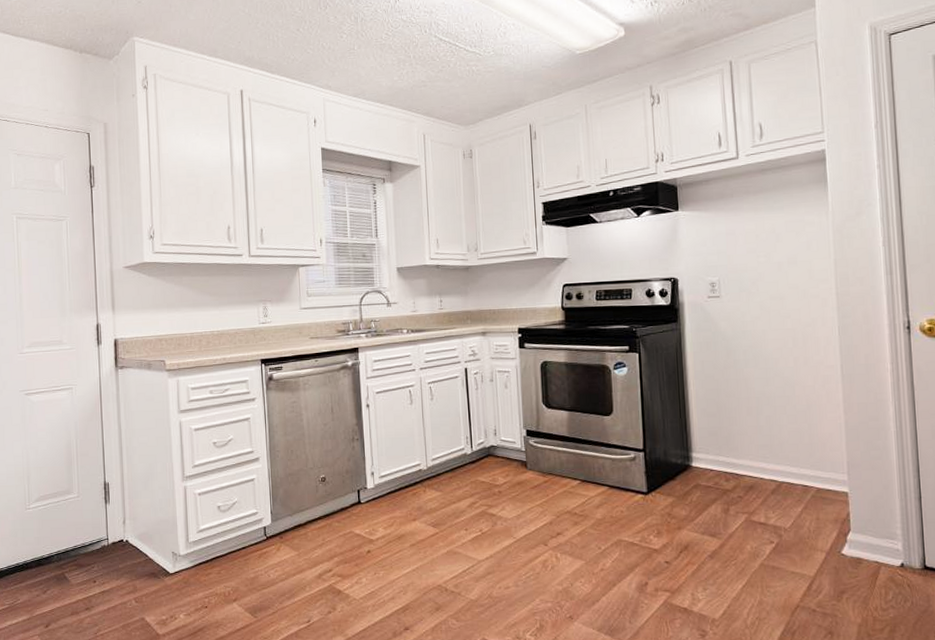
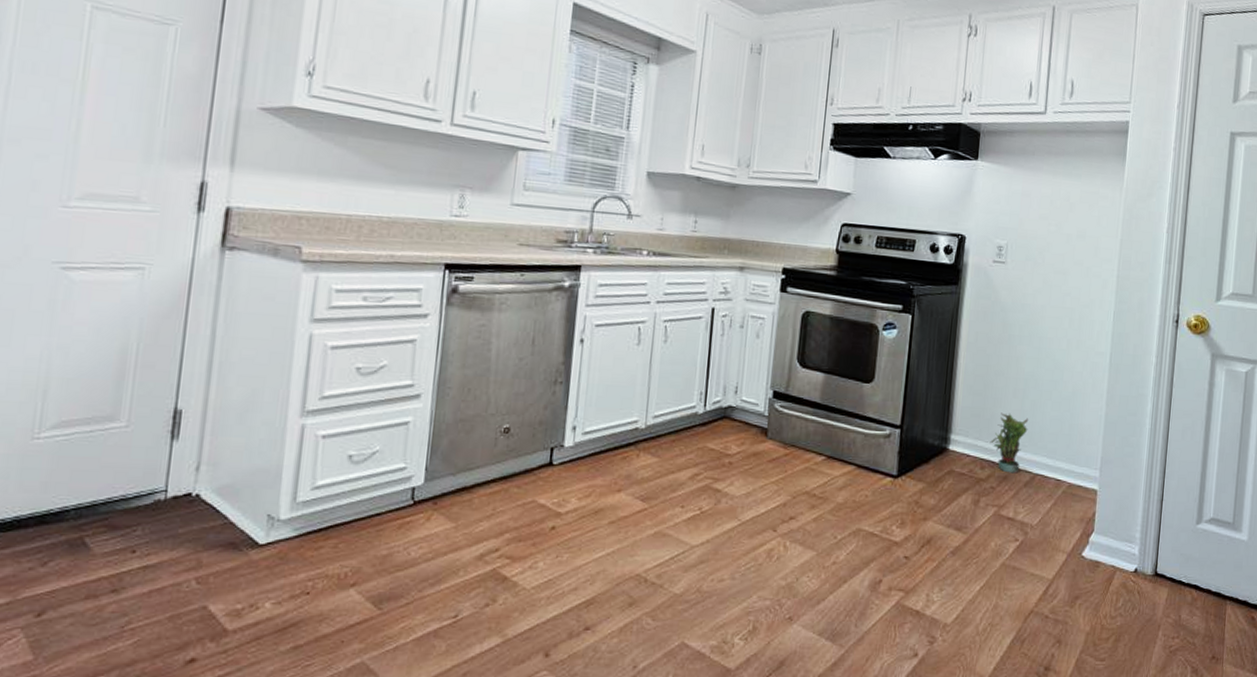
potted plant: none [730,429,767,483] -> present [989,412,1029,474]

